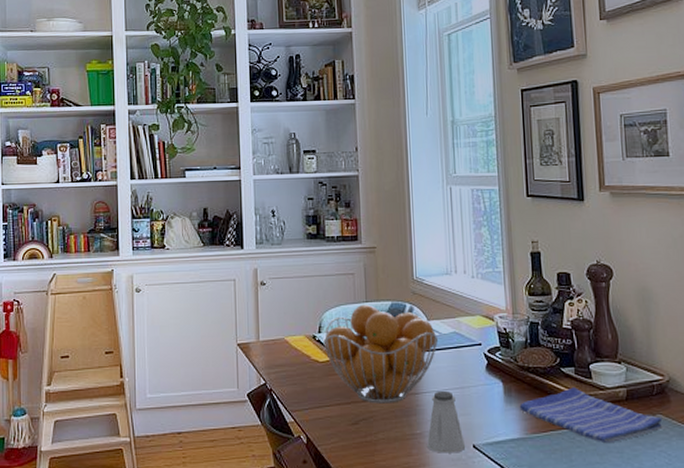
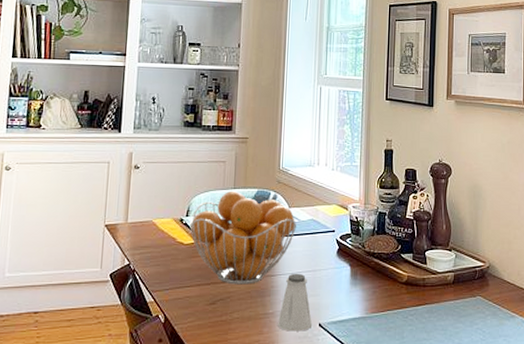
dish towel: present [519,387,663,442] -> none [363,272,481,321]

